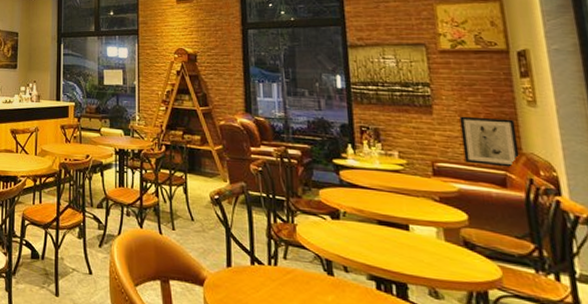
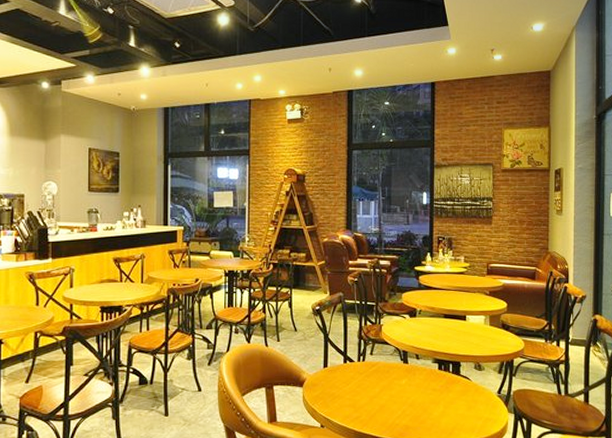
wall art: present [459,116,519,167] -> none [510,224,546,264]

